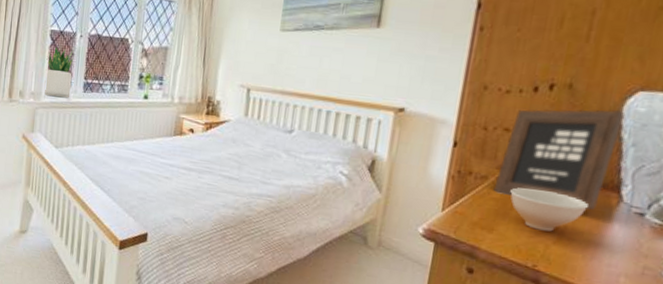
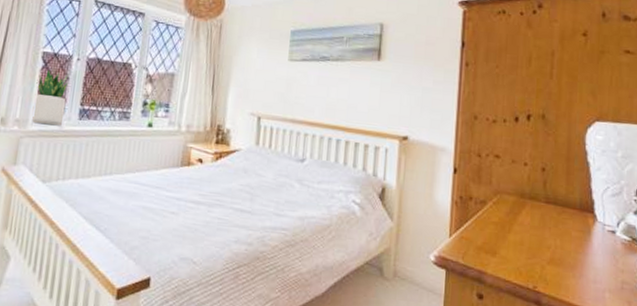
picture frame: present [493,109,626,210] -> none [492,137,588,230]
bowl: present [510,187,590,232] -> none [506,210,572,253]

